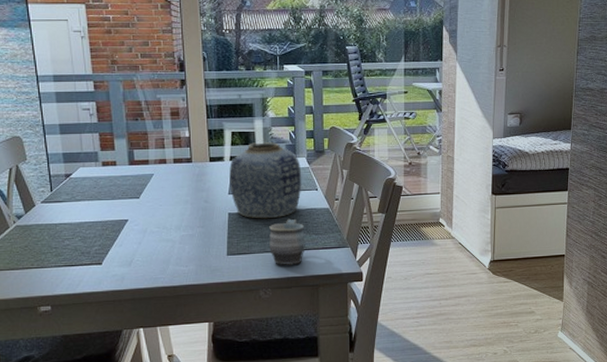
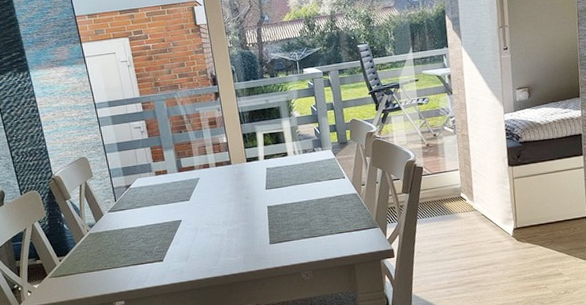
vase: present [229,142,302,219] -> none [264,139,331,209]
mug: present [269,218,305,266] -> none [305,206,339,249]

